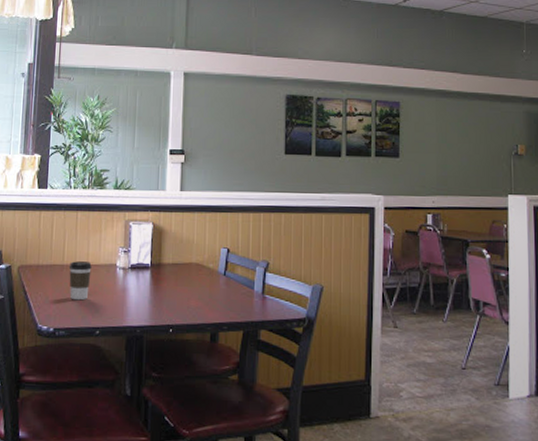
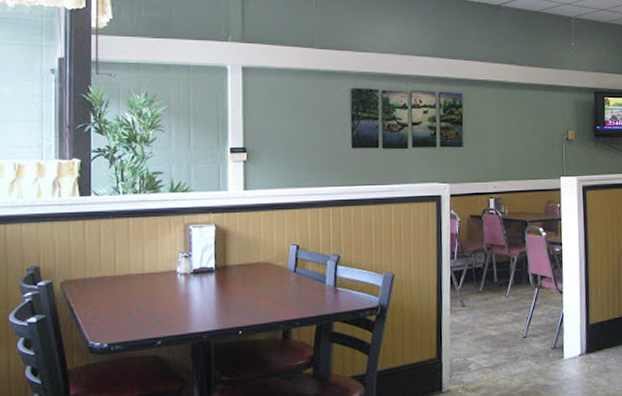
coffee cup: present [68,261,92,301] -> none [121,270,148,312]

